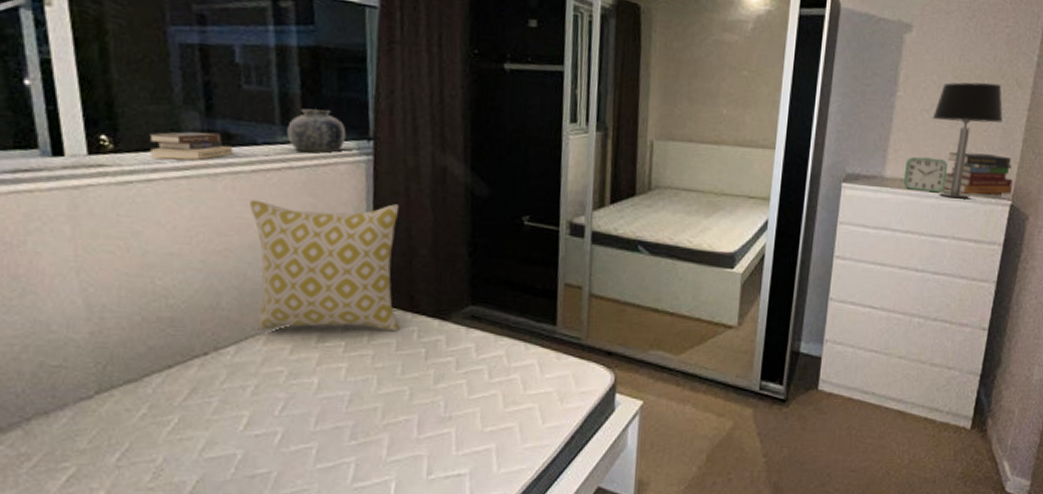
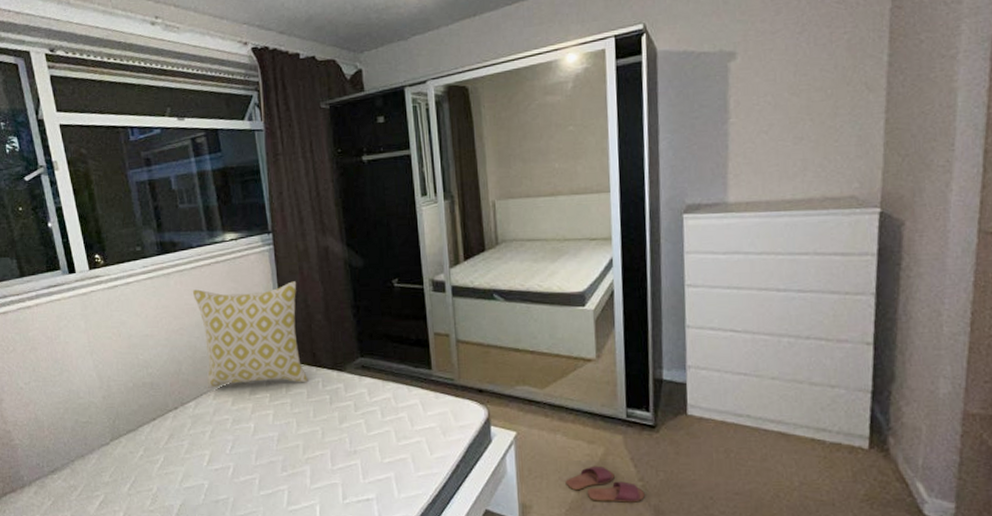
books: present [149,131,234,160] -> none [124,243,178,267]
vase: present [287,108,347,155] -> none [211,215,253,250]
slippers: none [688,440,766,479] -> present [565,465,645,503]
alarm clock: present [903,157,948,193] -> none [749,176,798,212]
table lamp: present [932,82,1003,199] -> none [772,91,855,214]
books: present [943,152,1013,195] -> none [796,163,879,208]

